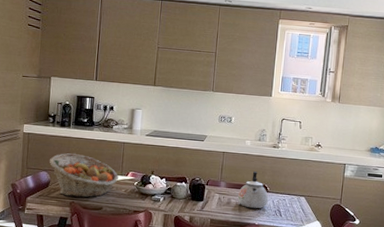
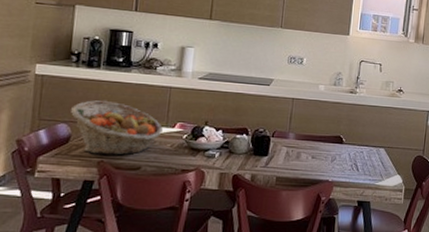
kettle: present [238,171,269,209] -> none [309,119,344,163]

